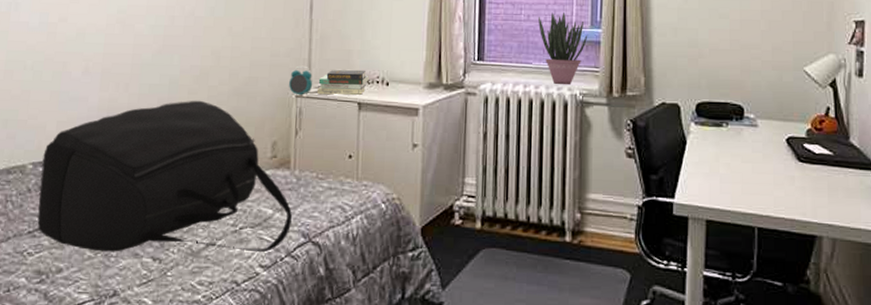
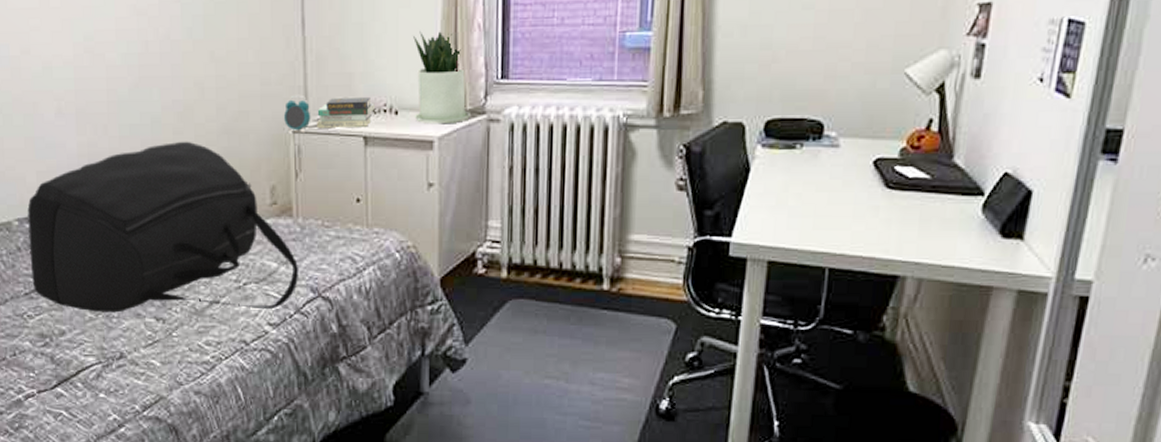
planter: none [402,20,452,96] -> present [413,31,472,125]
potted plant: present [538,12,588,85] -> none [575,12,636,105]

